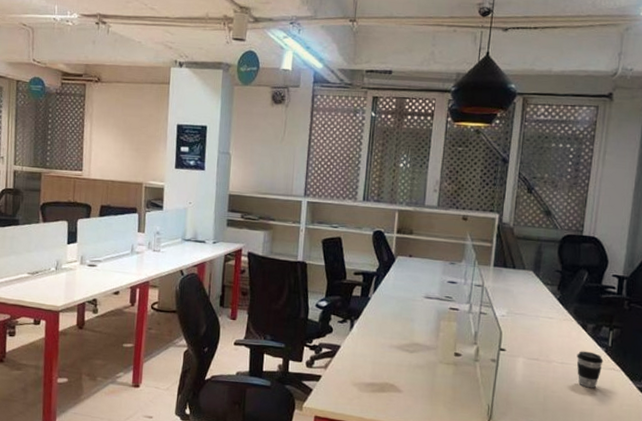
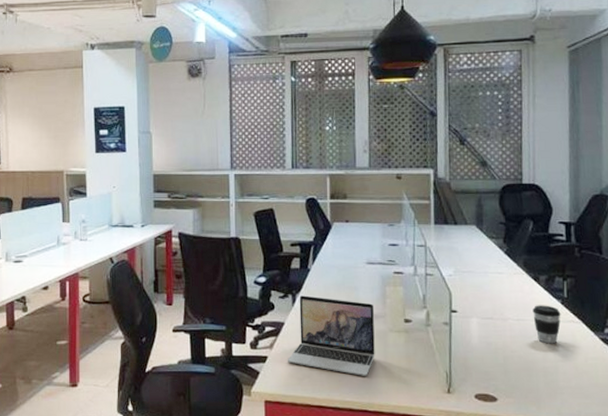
laptop: none [340,322,428,402] -> present [288,295,375,376]

